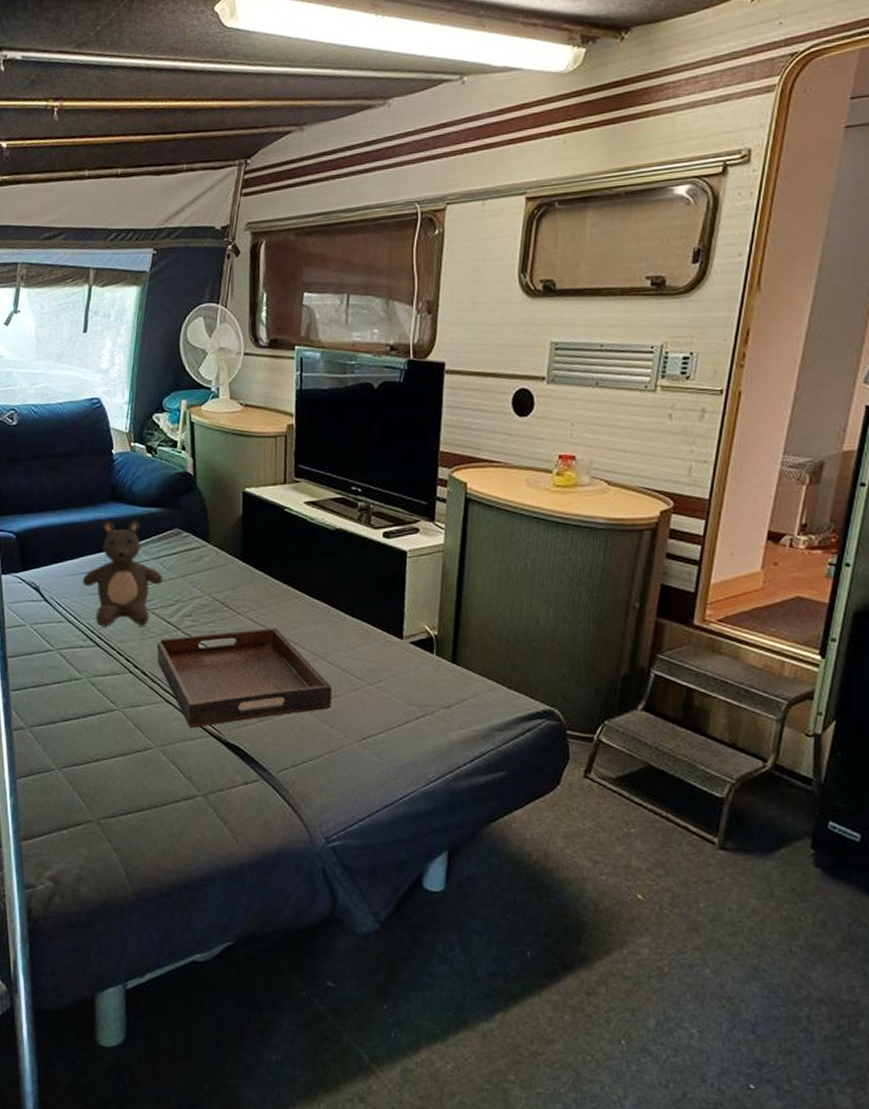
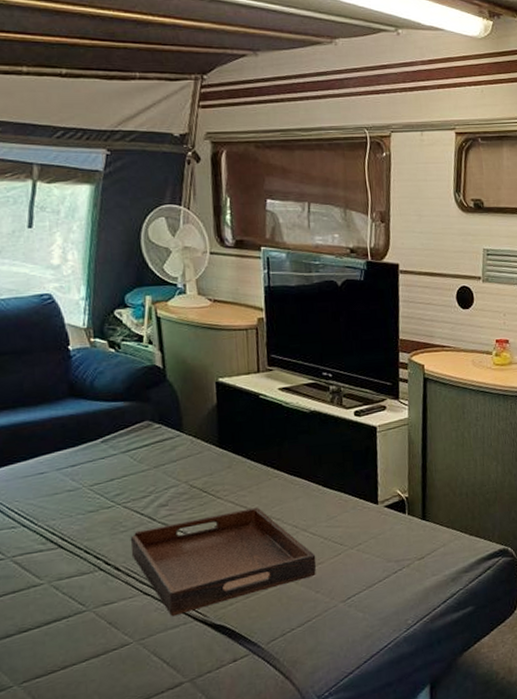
teddy bear: present [82,520,163,627] -> none [38,416,135,527]

